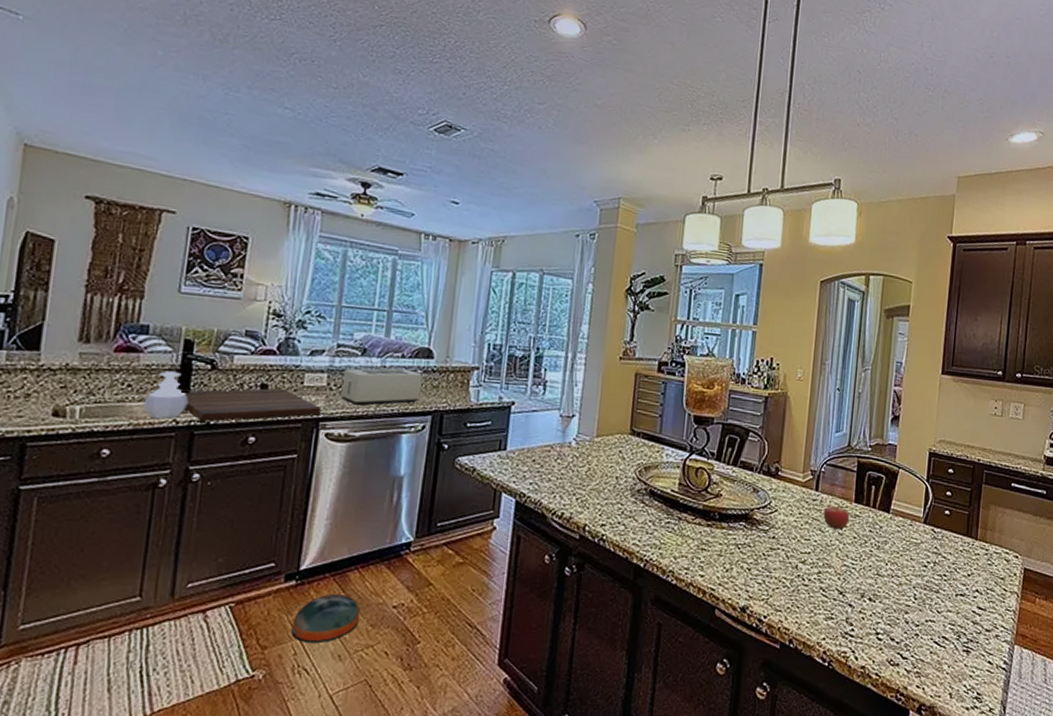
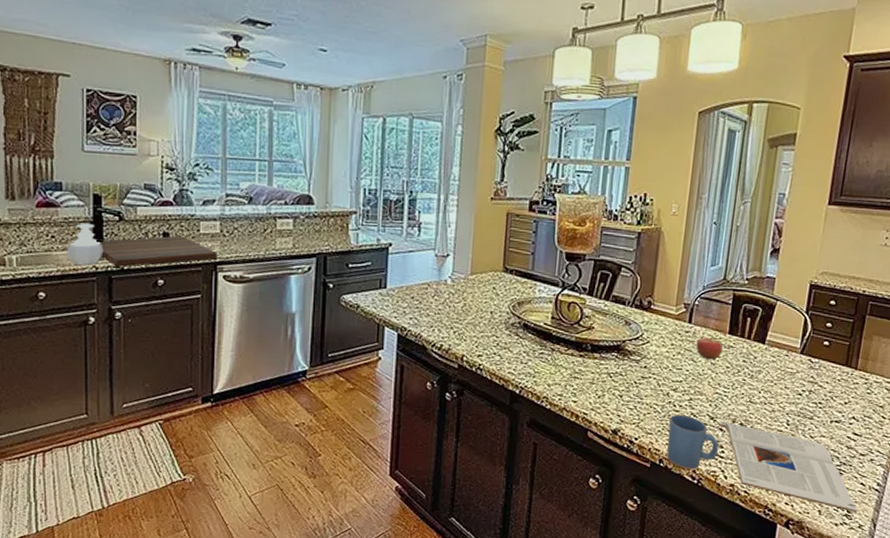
pet bowl: present [291,593,361,643] -> none [212,413,268,454]
toaster: present [340,368,423,405] -> none [233,215,305,250]
mug: none [796,589,849,651] -> present [666,414,719,470]
magazine: none [847,595,987,695] -> present [718,420,858,513]

